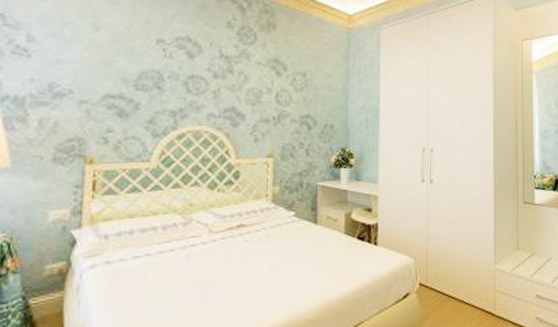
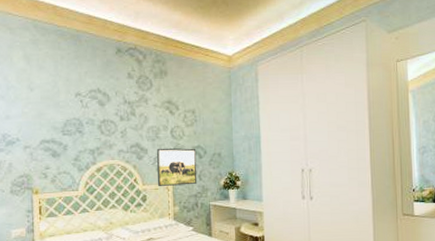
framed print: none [256,114,305,162] -> present [157,148,198,187]

